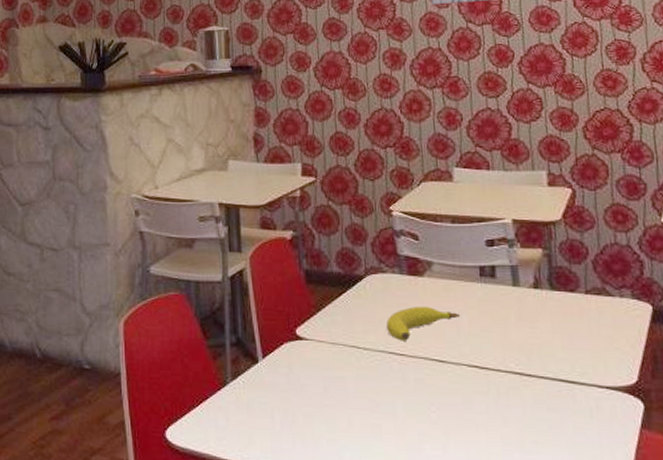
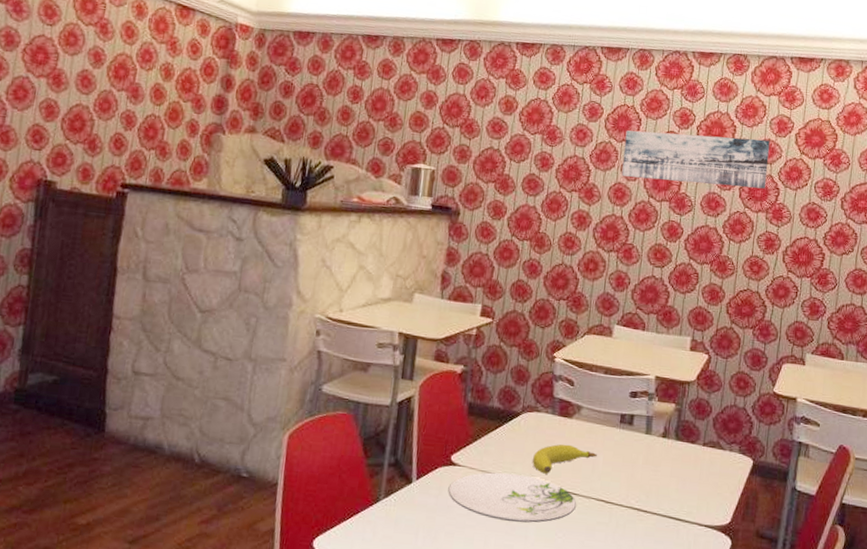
plate: none [298,343,447,398] -> present [448,472,577,523]

